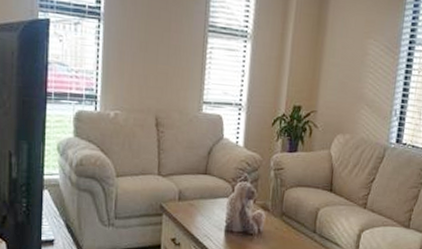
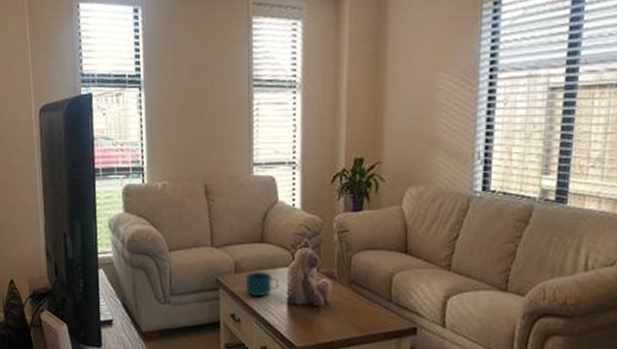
cup: none [188,200,219,224] -> present [246,271,279,297]

